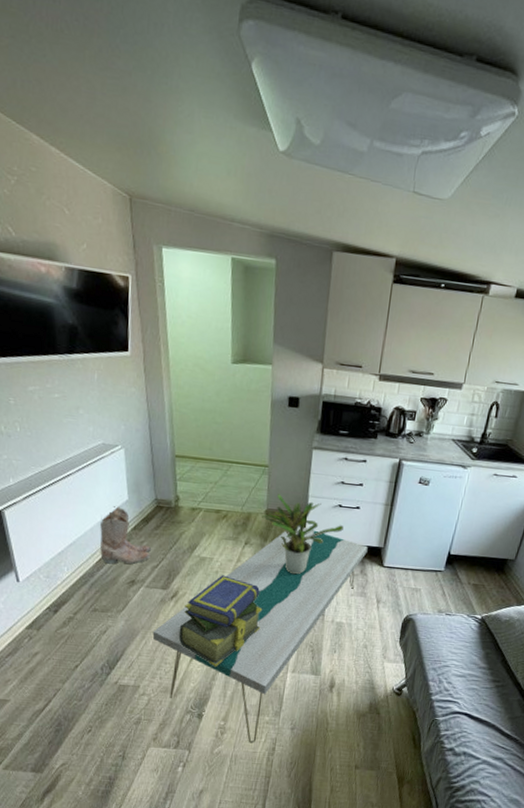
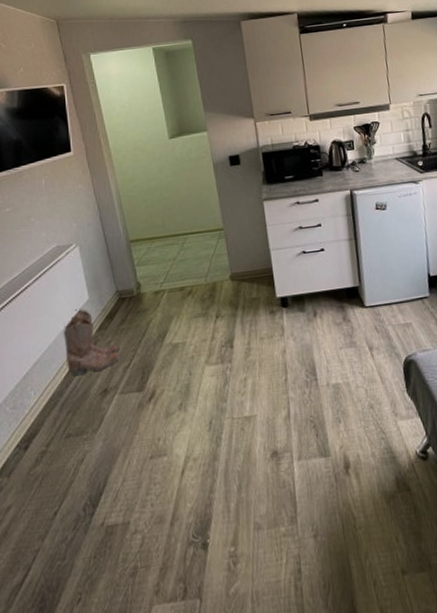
coffee table: present [152,526,368,744] -> none [135,284,345,570]
stack of books: present [178,575,262,667] -> none [163,358,252,475]
potted plant: present [261,494,344,575] -> none [226,253,313,340]

